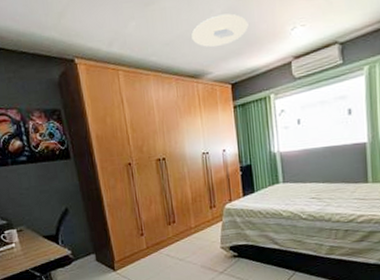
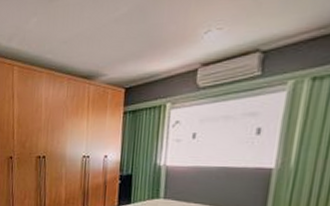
ceiling light: present [191,13,249,48] -> none [91,12,156,49]

